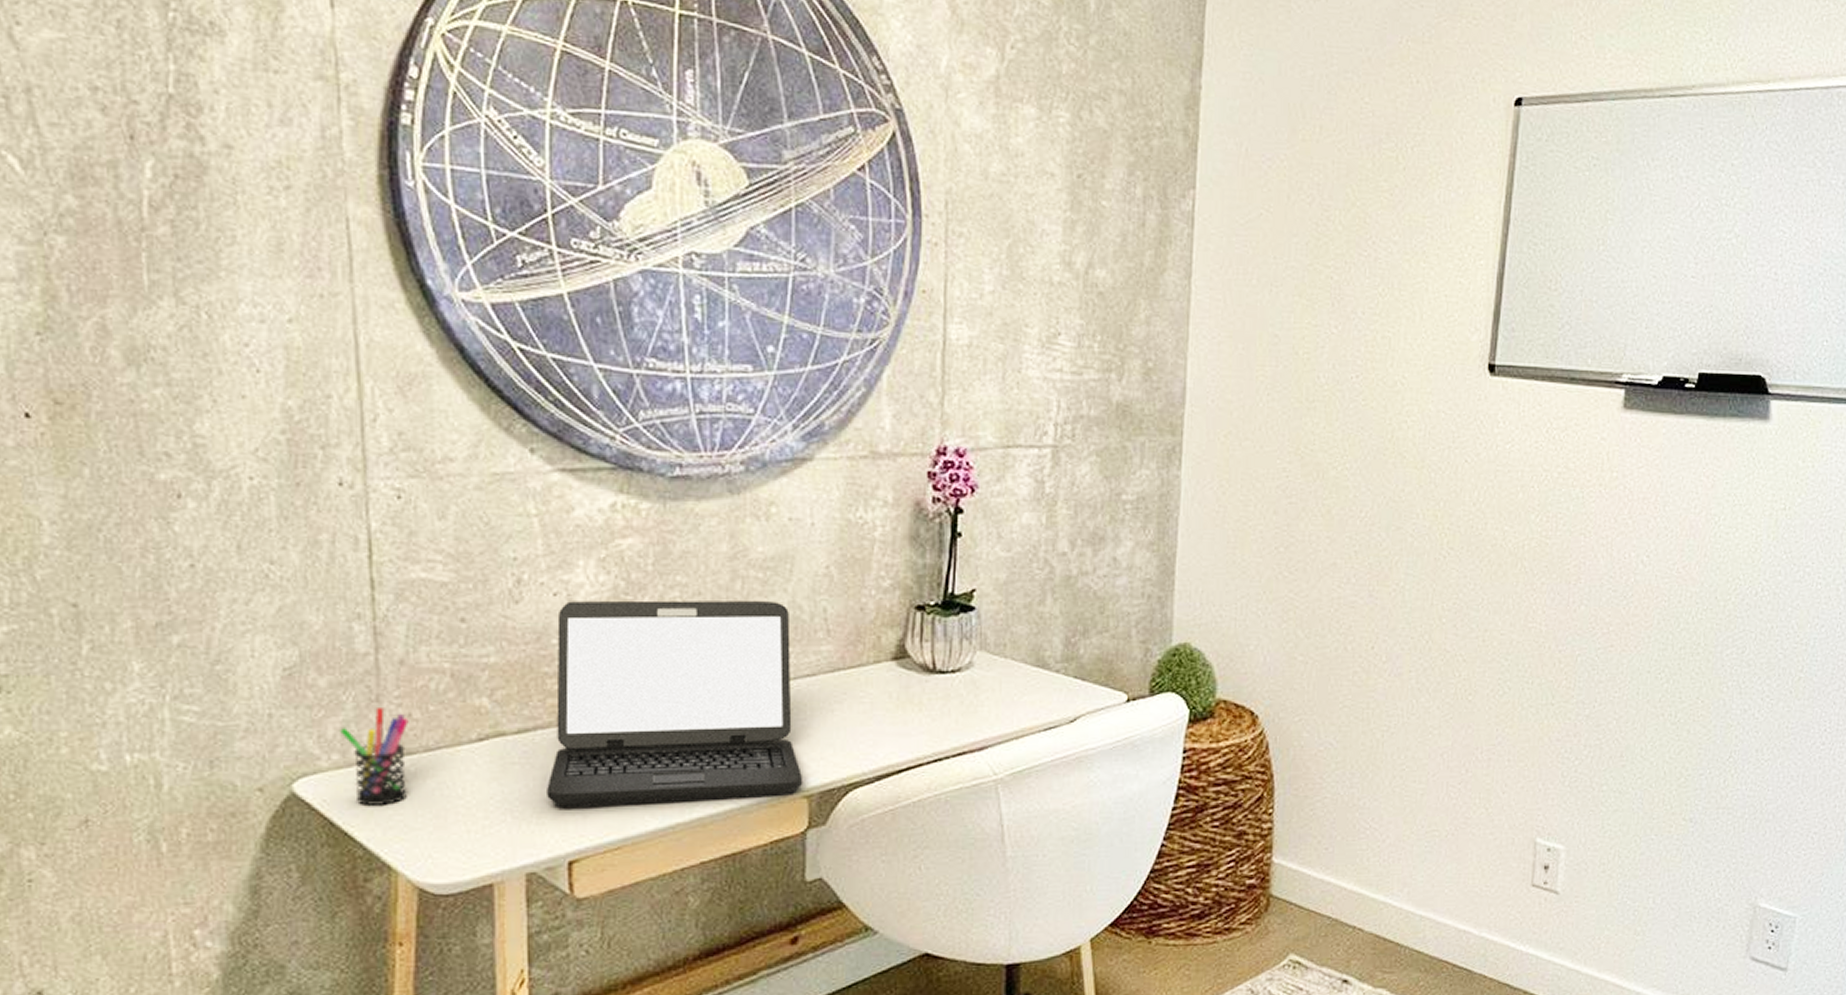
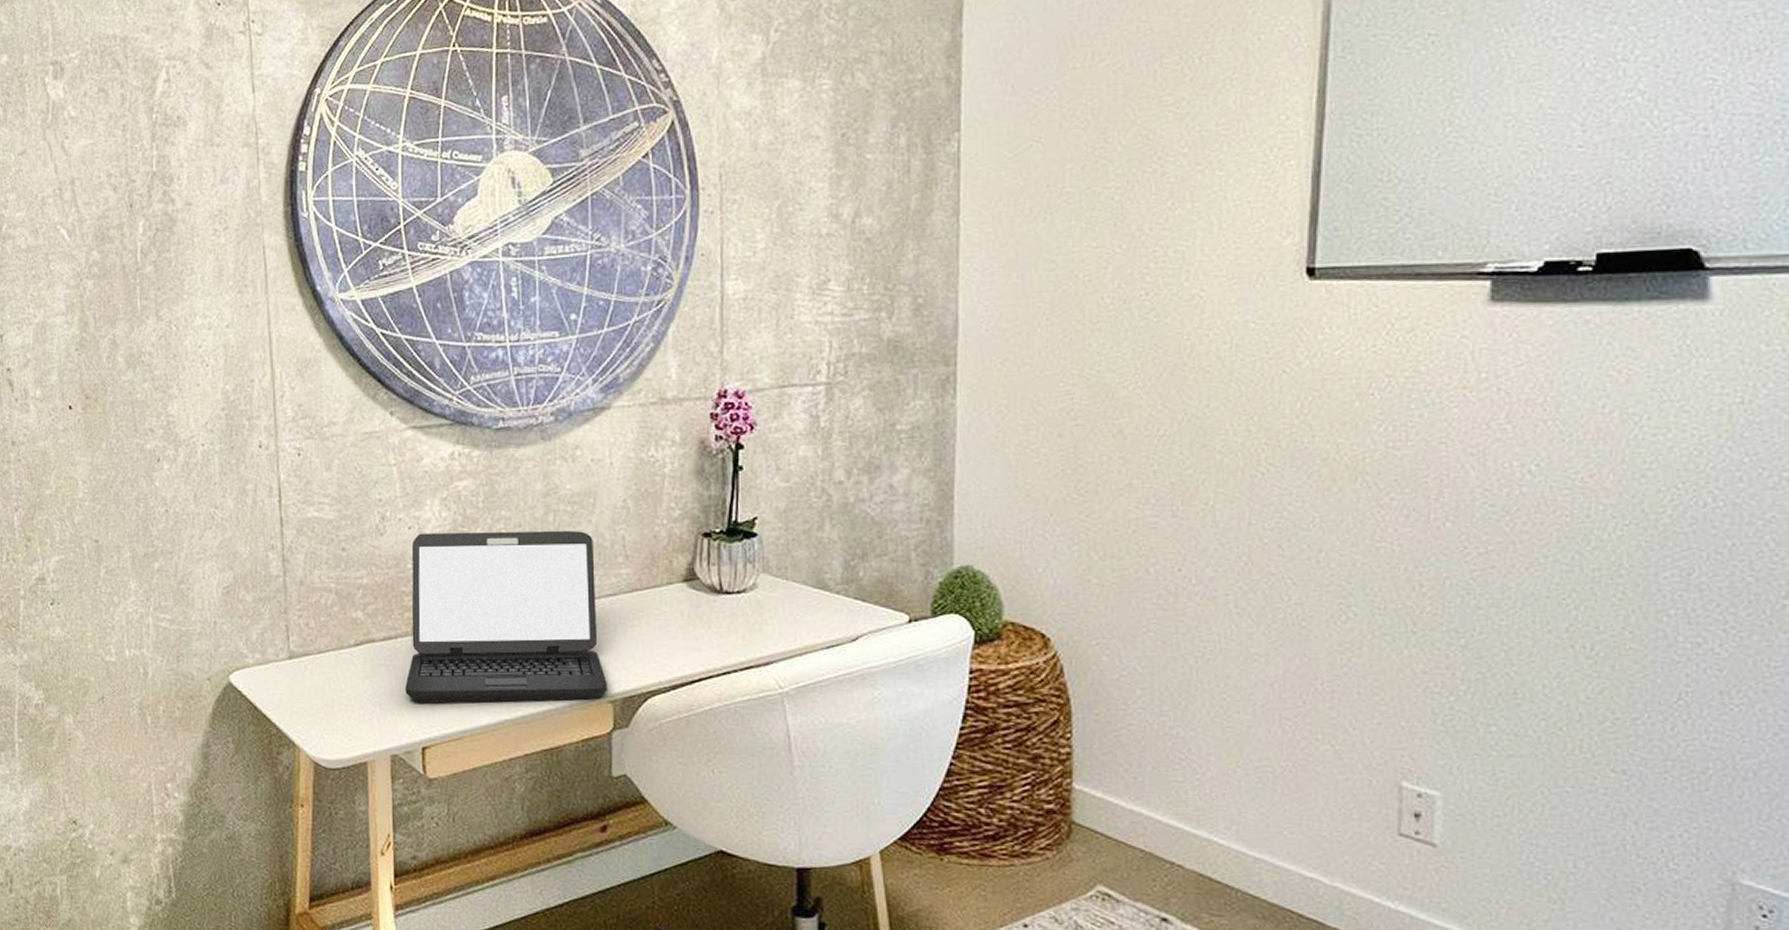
pen holder: present [339,708,409,807] -> none [260,618,307,696]

